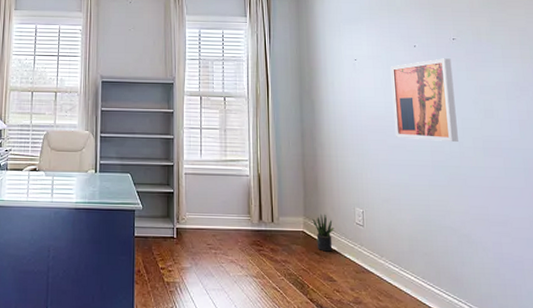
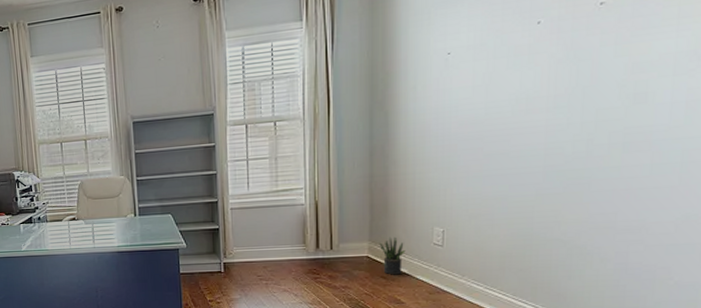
wall art: present [390,58,458,142] -> none [497,31,593,143]

